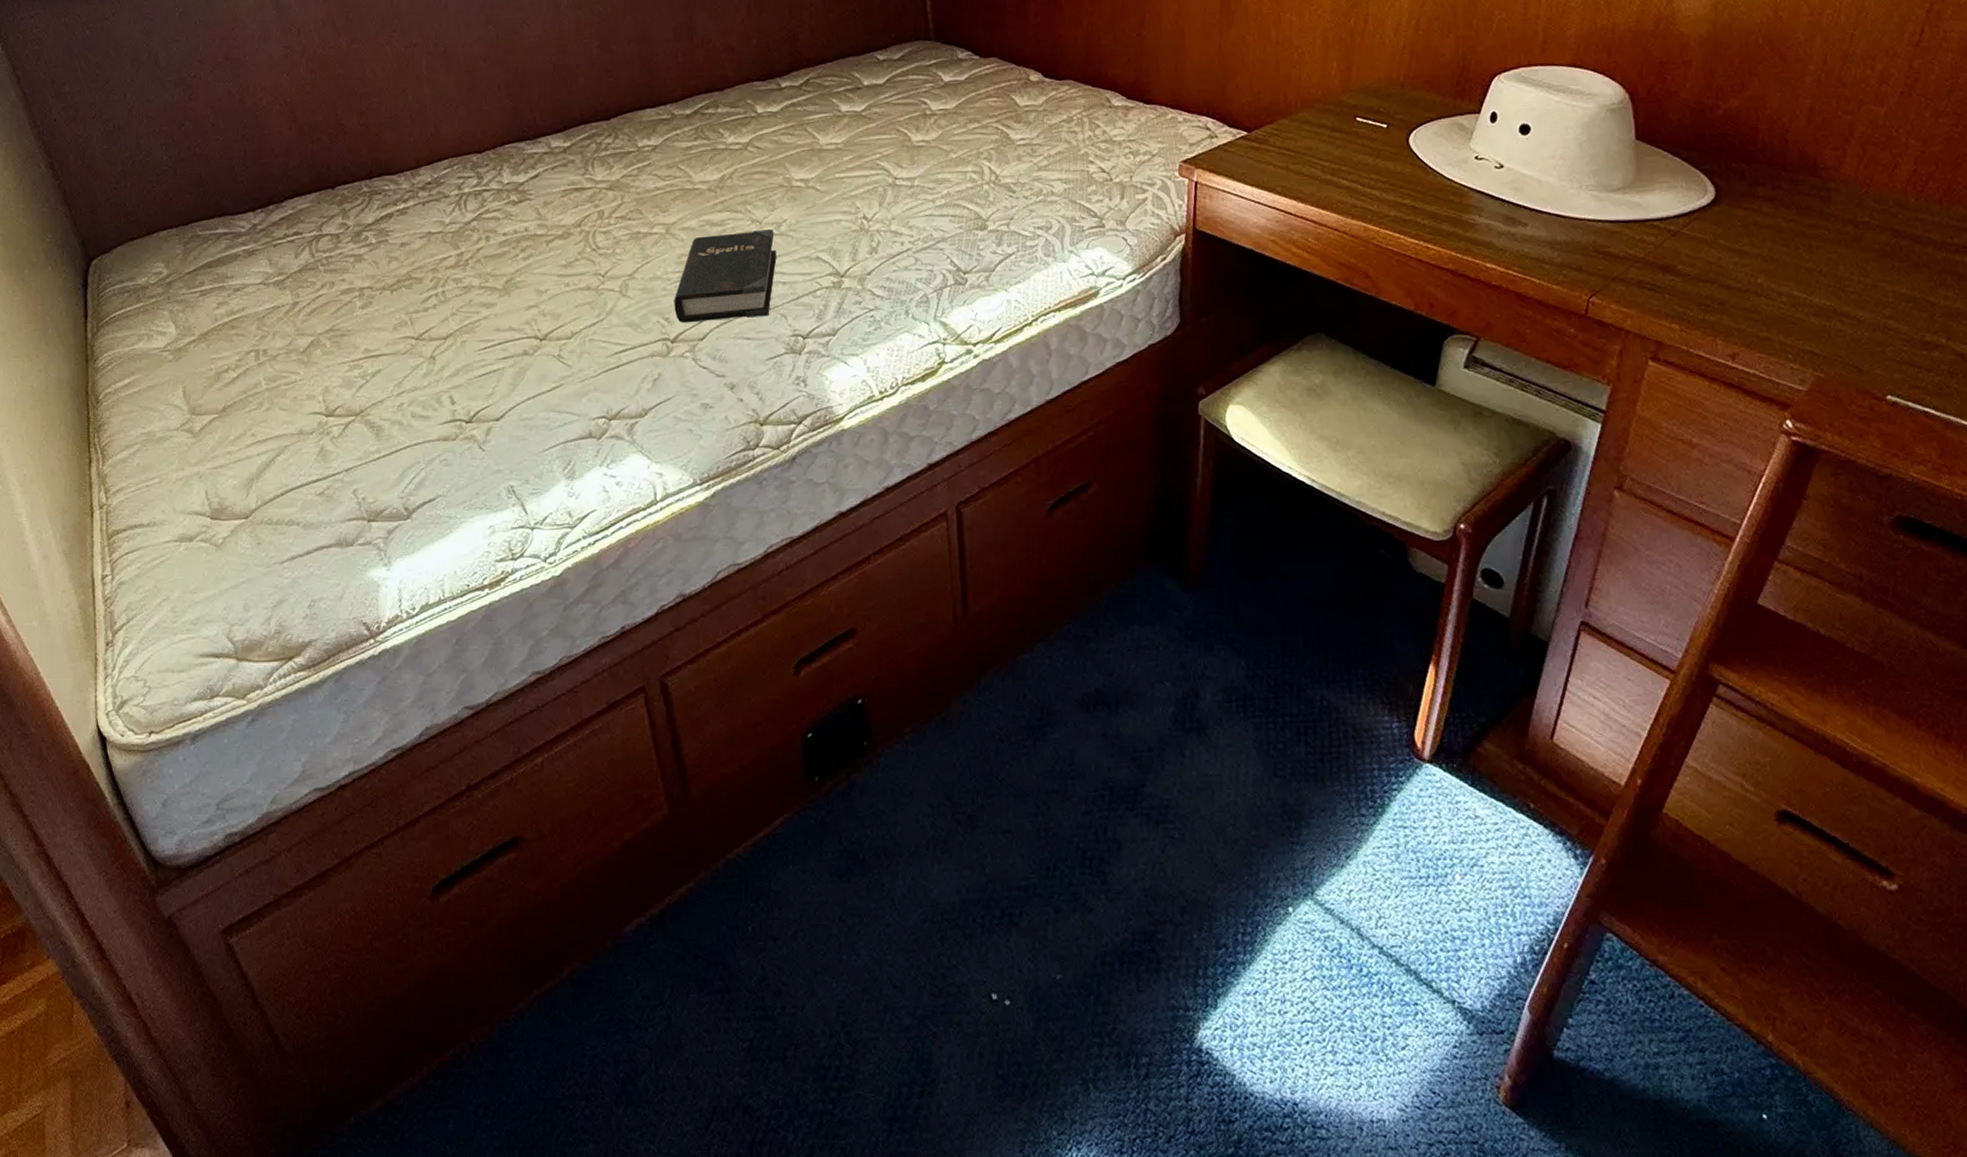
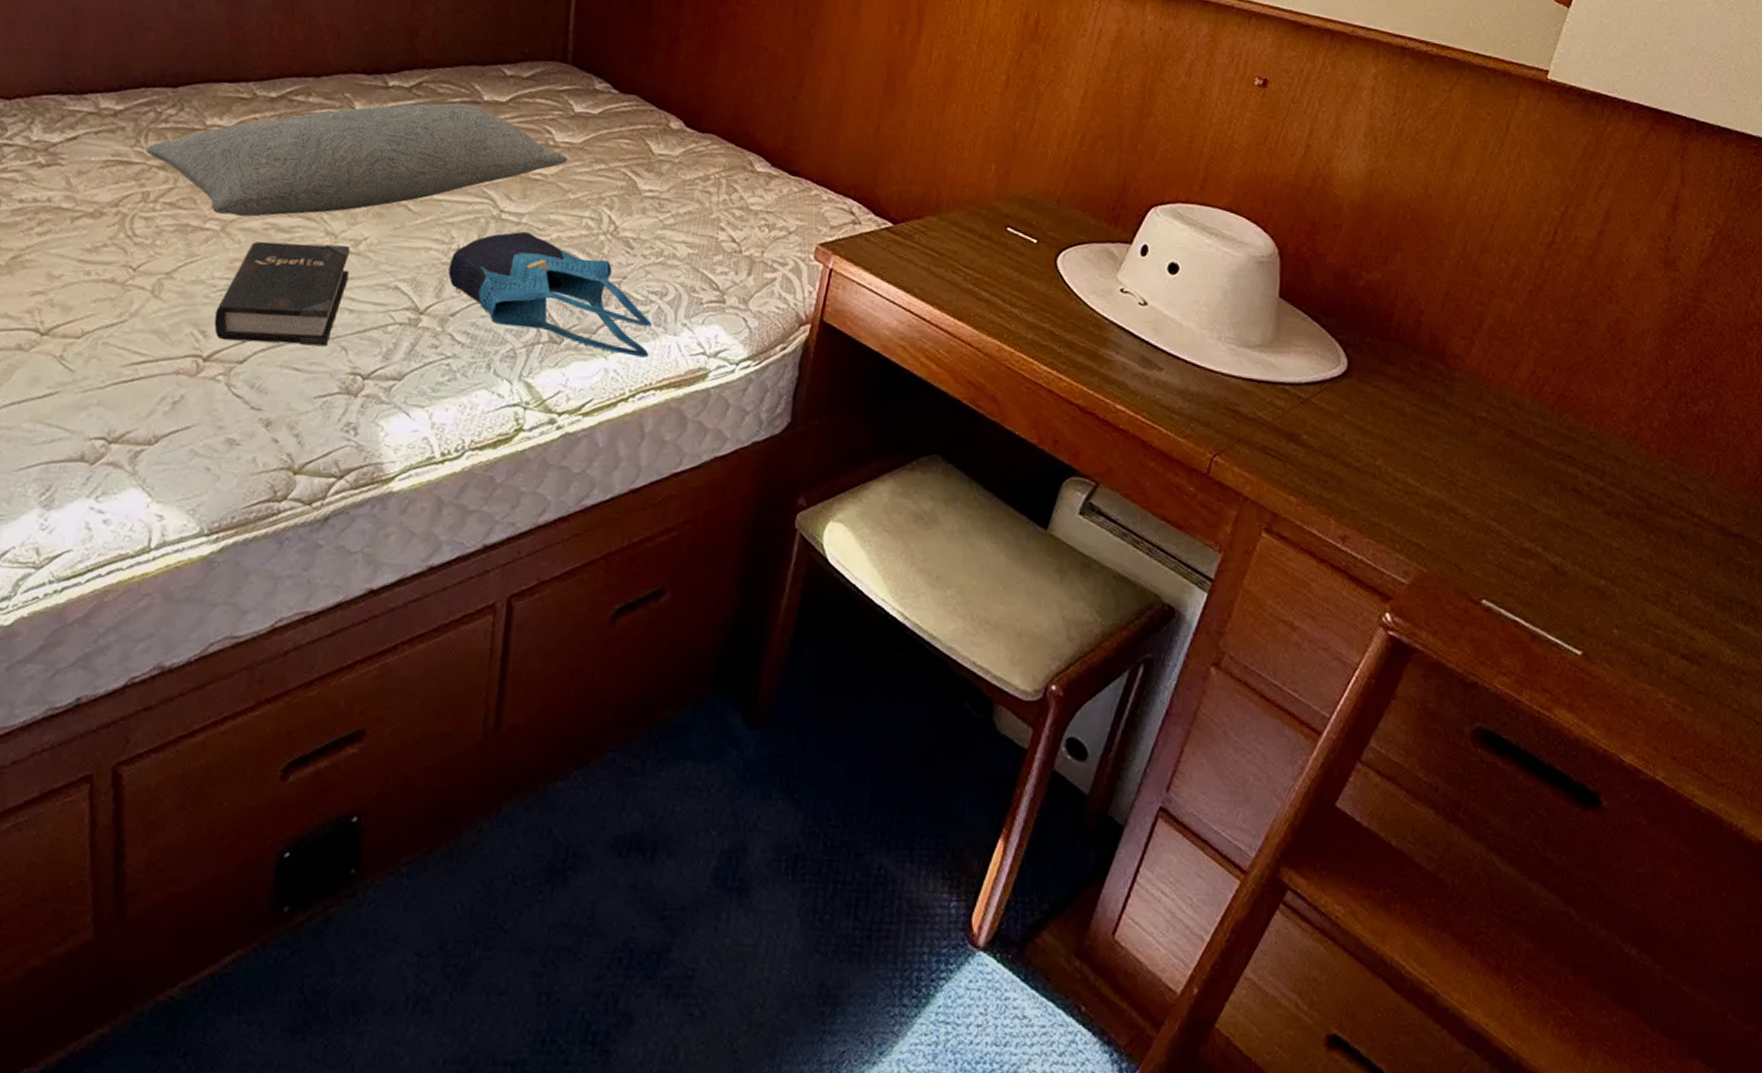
pillow: none [594,90,945,219] -> present [146,103,568,217]
tote bag: none [859,192,1044,286] -> present [448,231,652,358]

